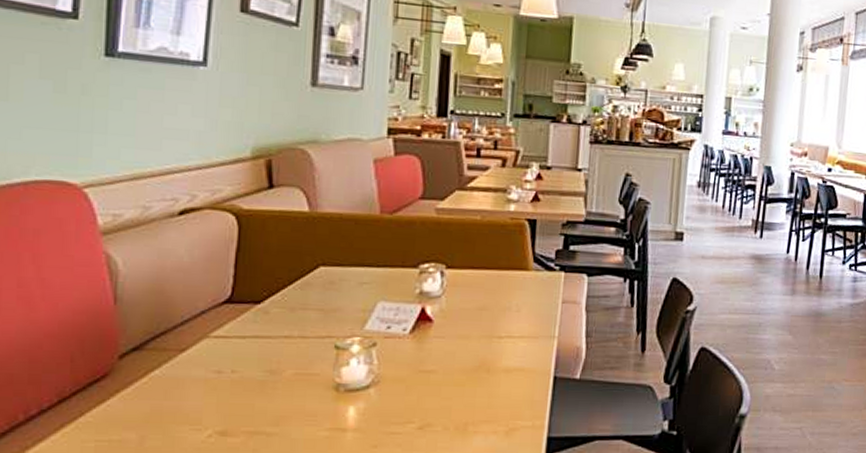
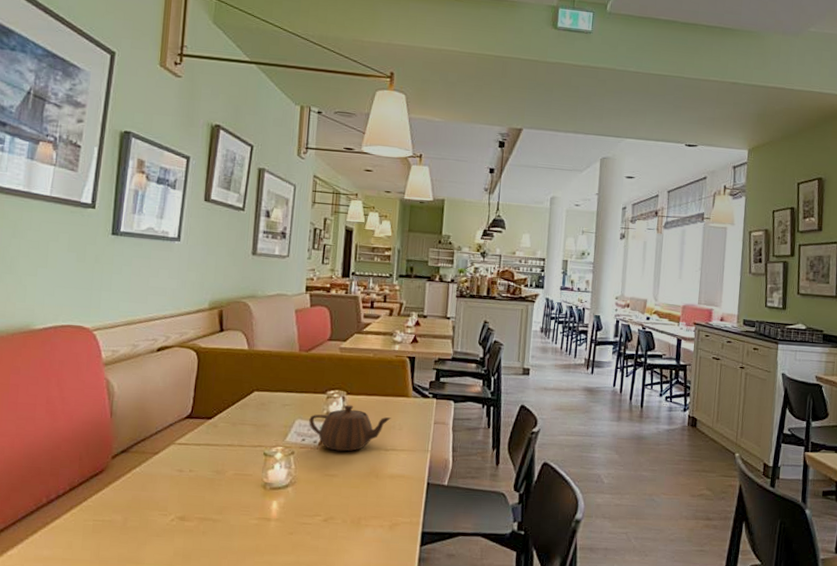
teapot: none [396,281,506,341] -> present [309,404,391,452]

